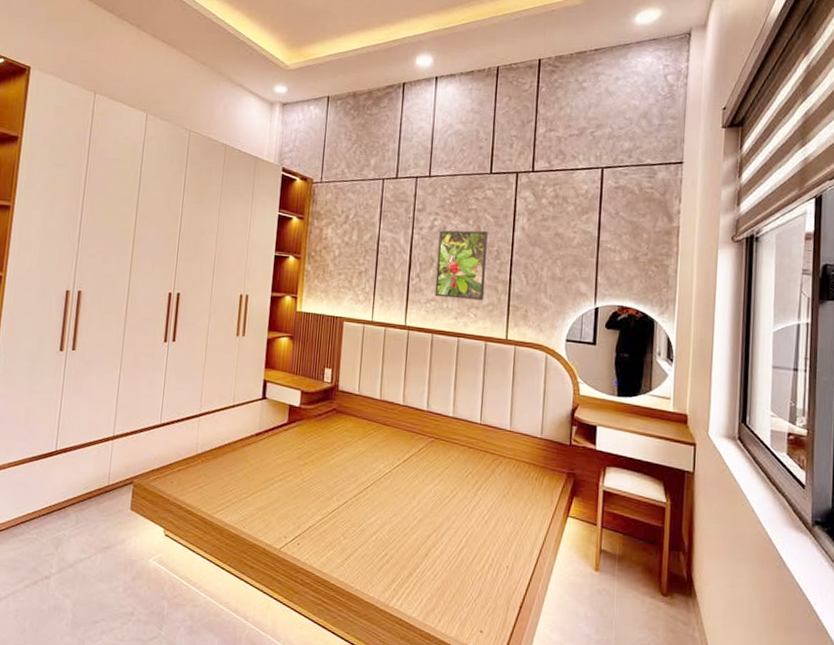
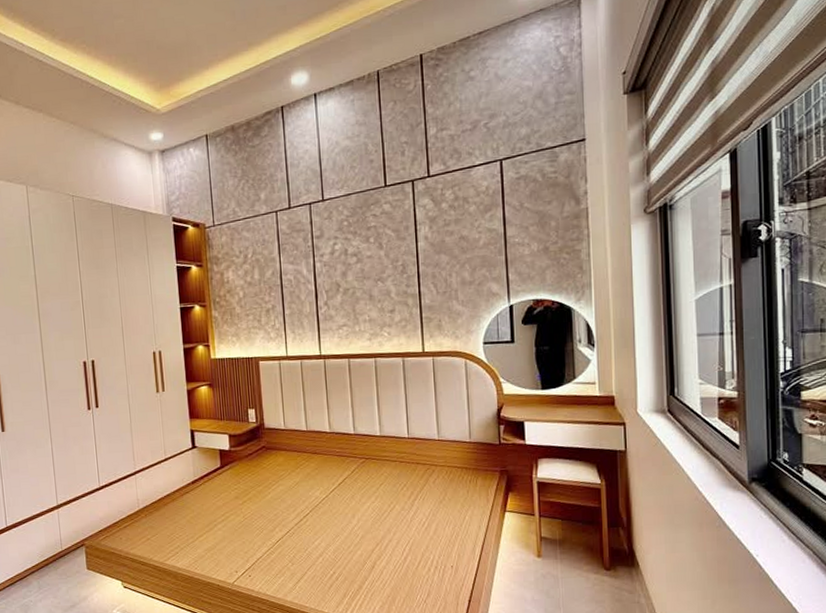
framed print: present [434,230,488,301] -> none [341,246,396,321]

